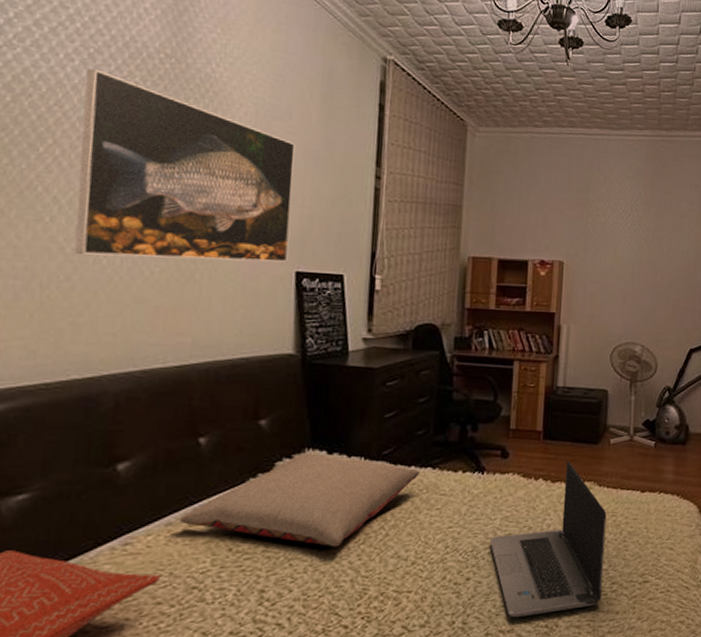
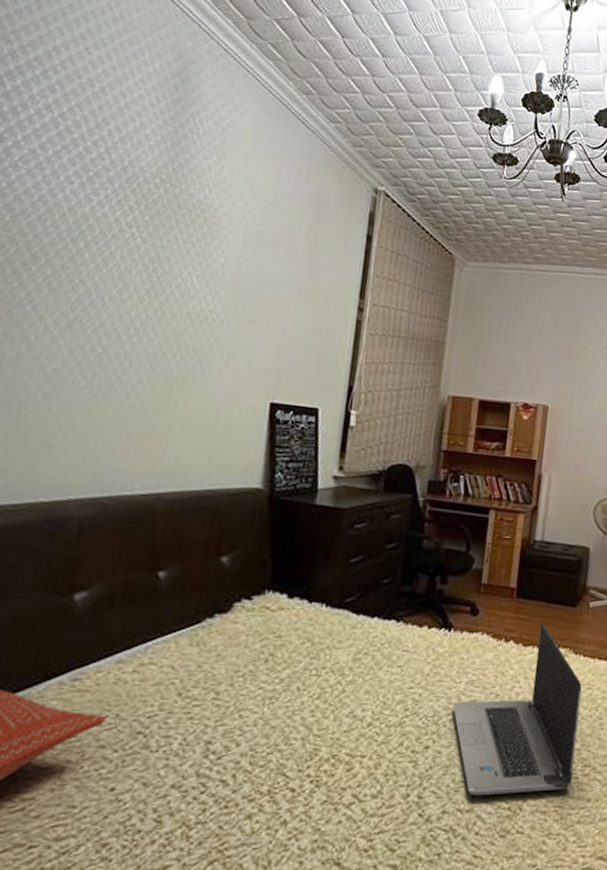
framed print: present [74,68,295,262] -> none [54,191,280,393]
pillow: present [179,454,420,547] -> none [130,597,383,700]

